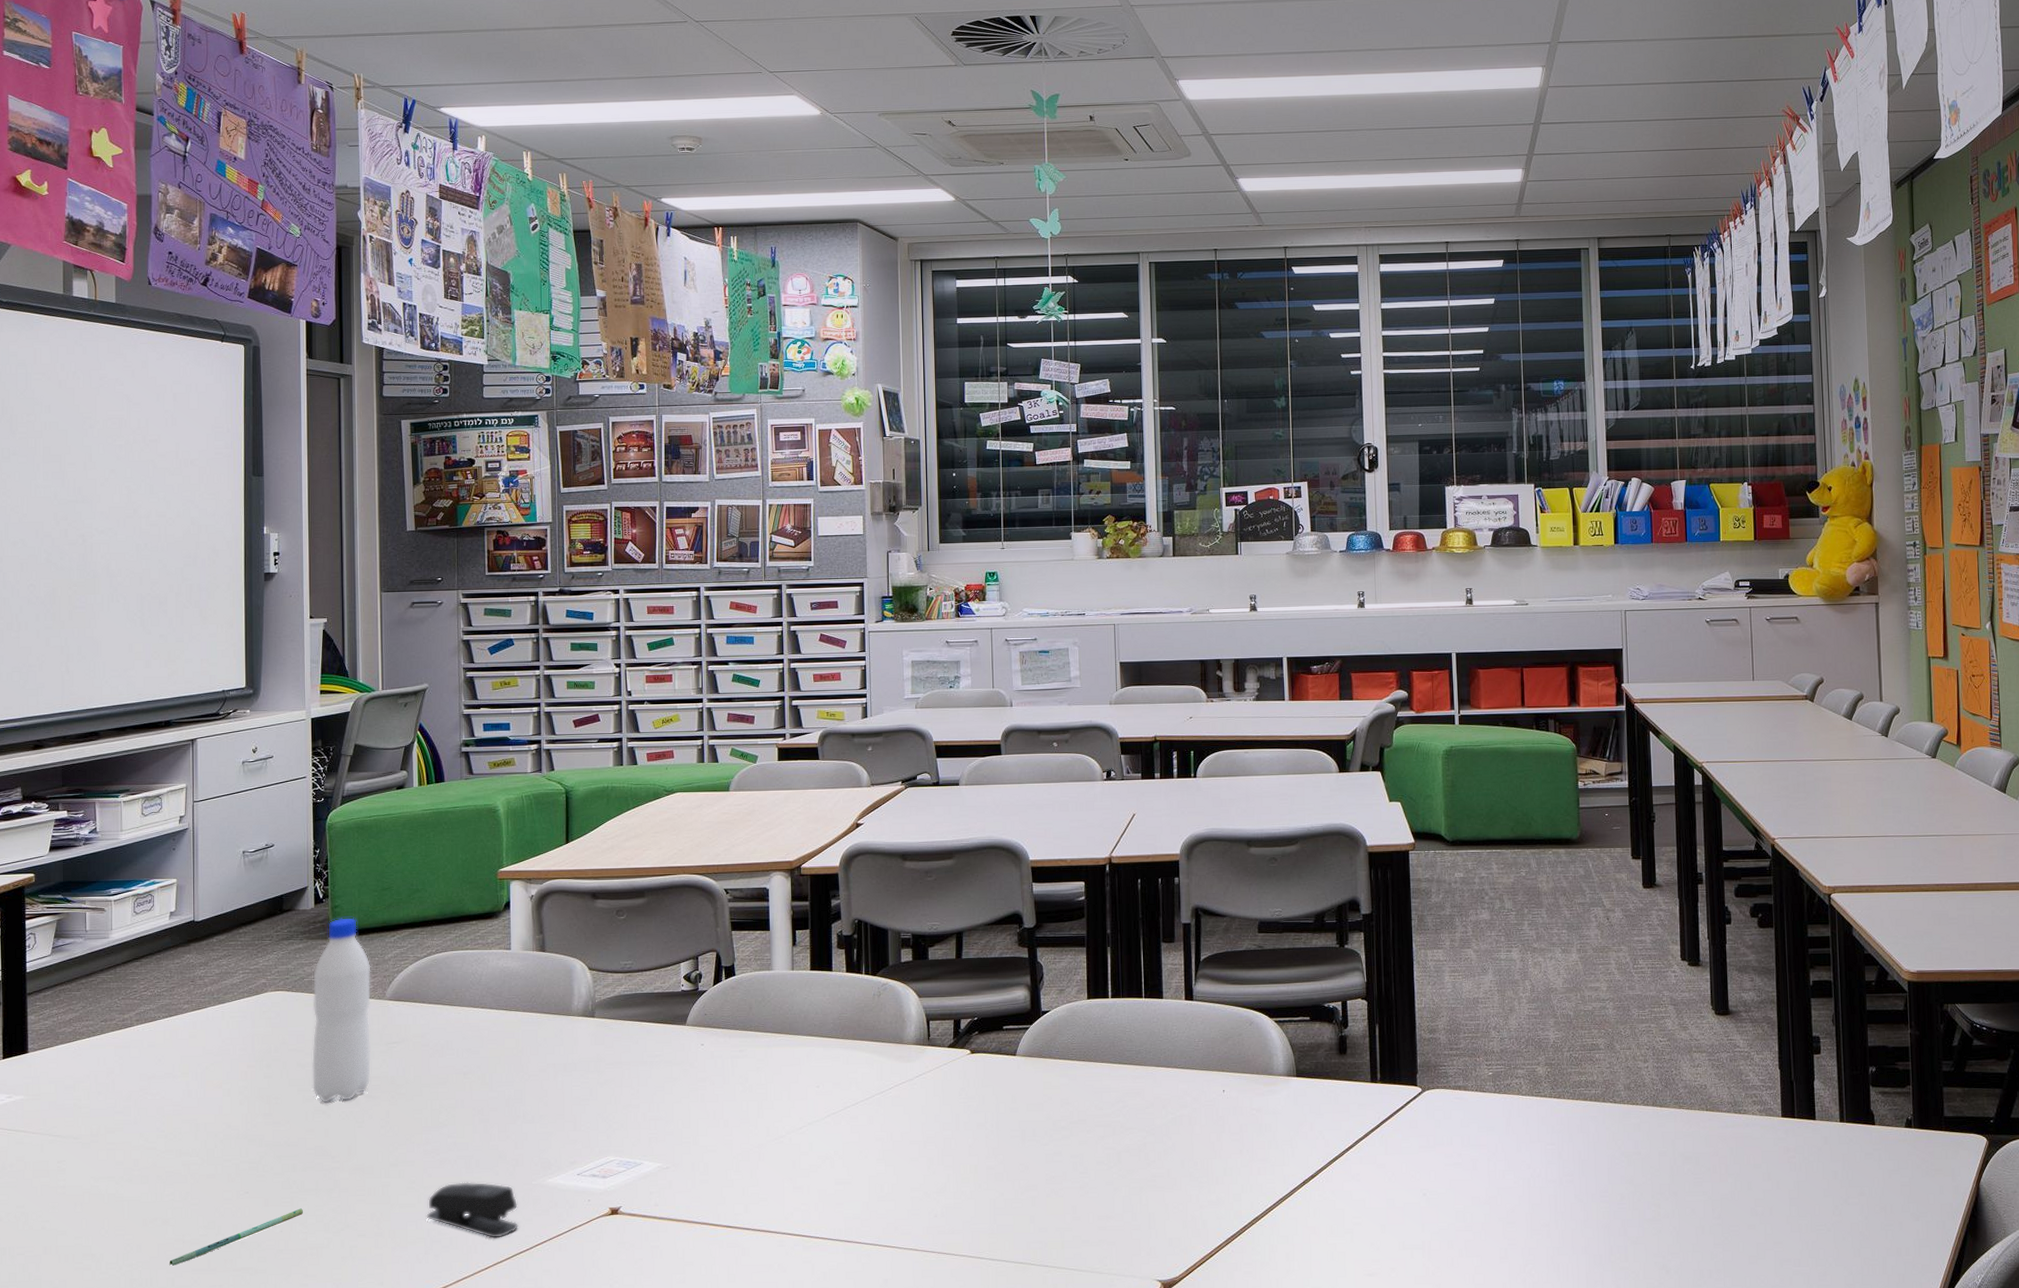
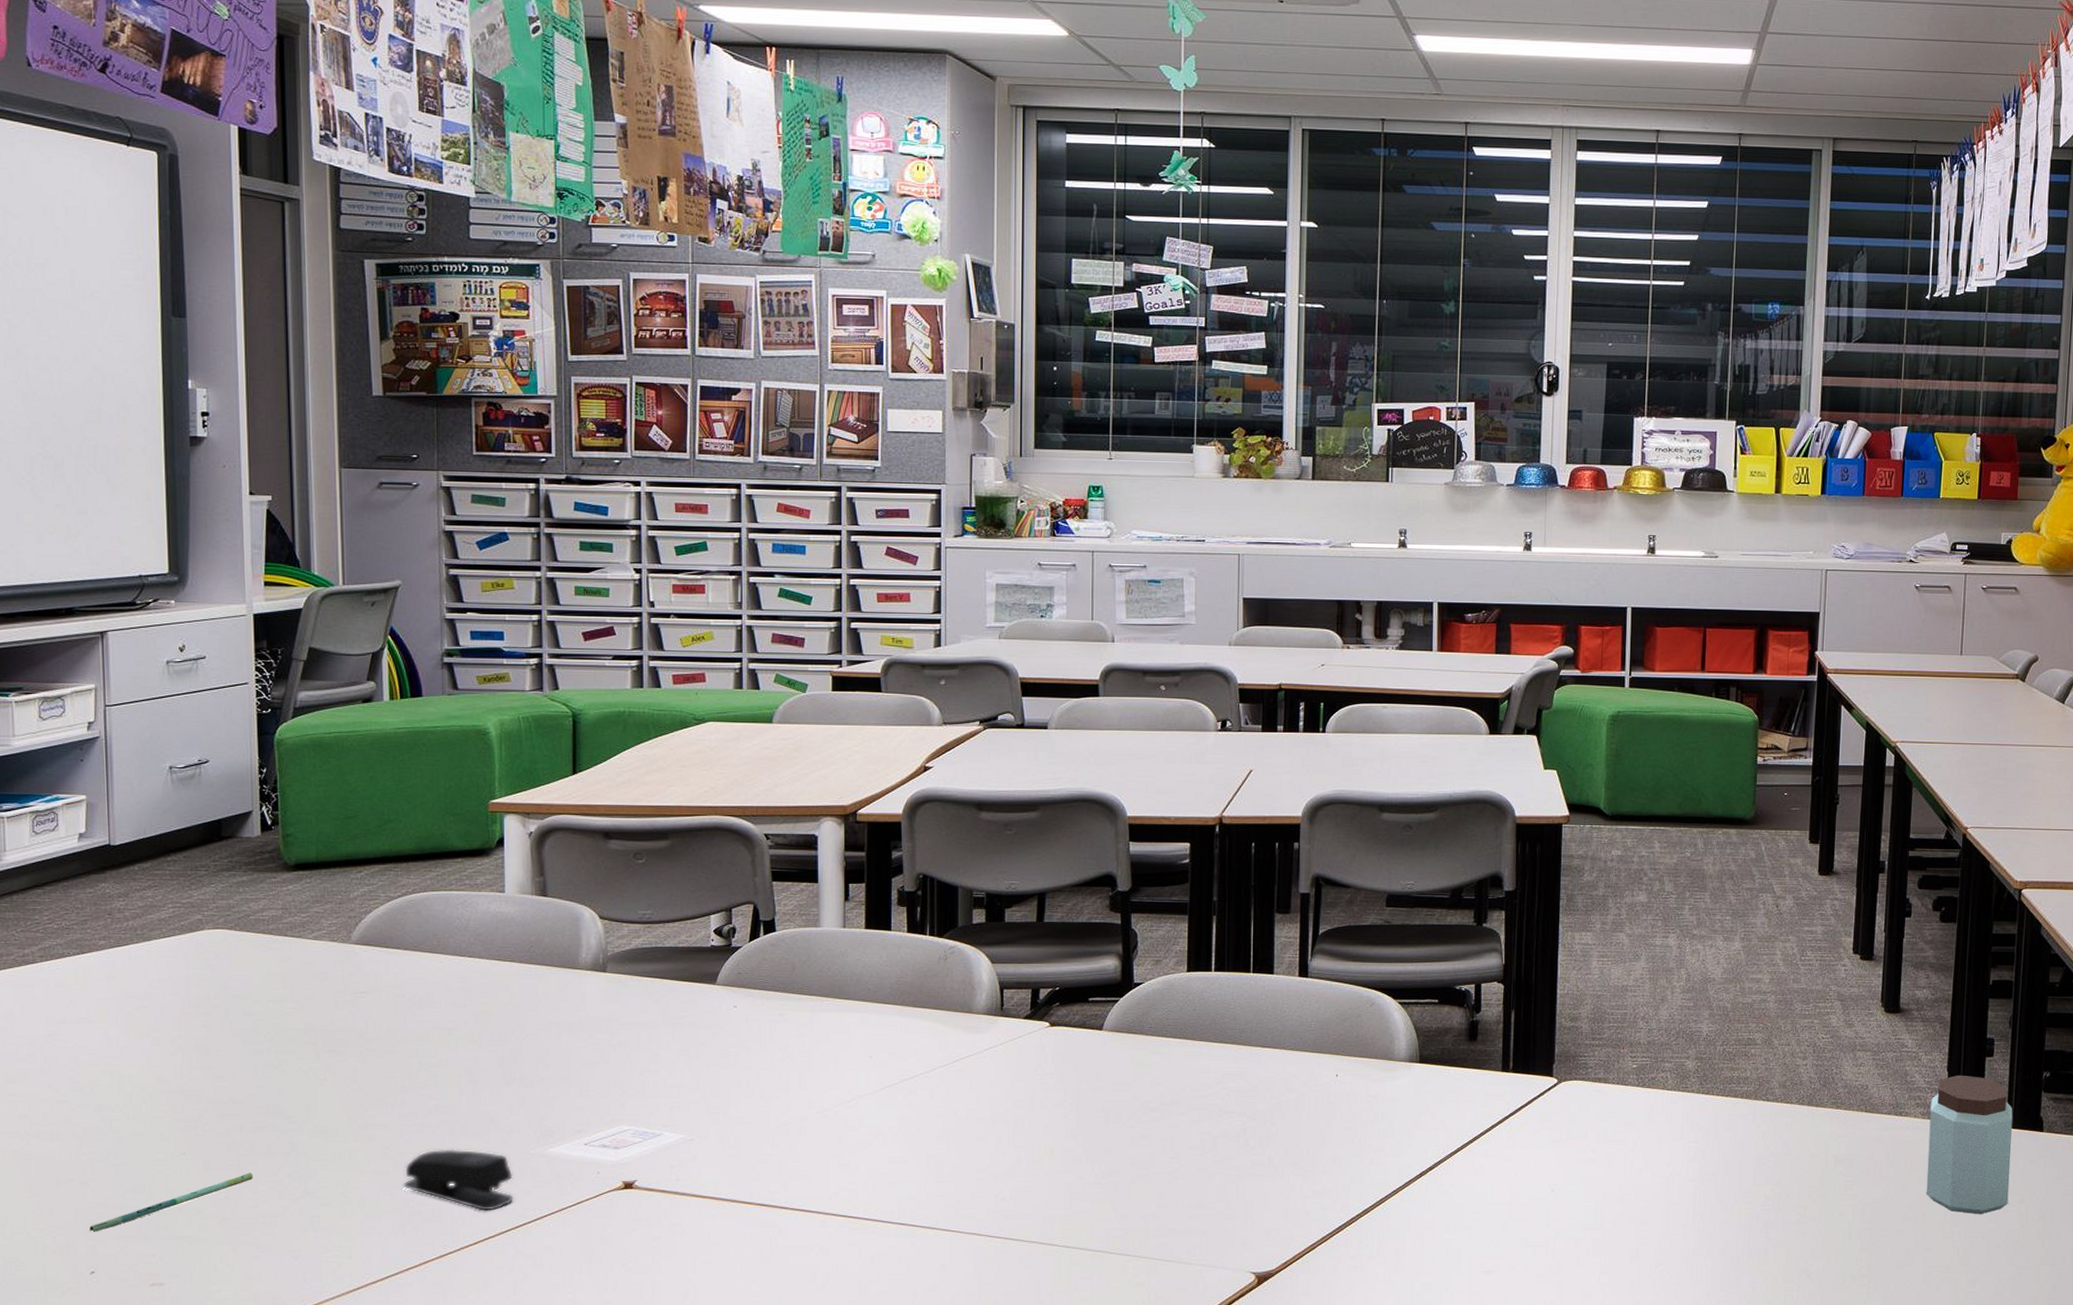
water bottle: present [311,917,372,1103] -> none [260,848,335,1057]
peanut butter: none [1766,1072,1849,1208] -> present [1926,1075,2013,1215]

